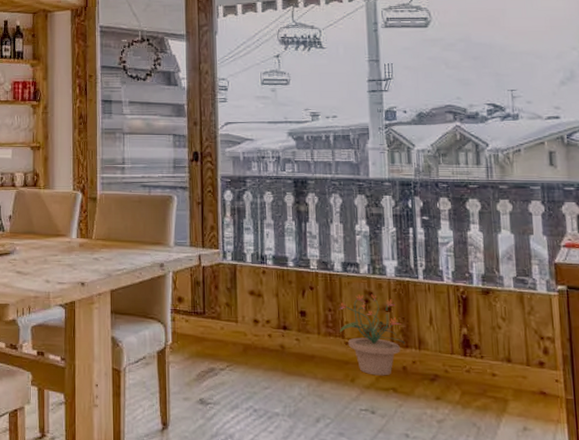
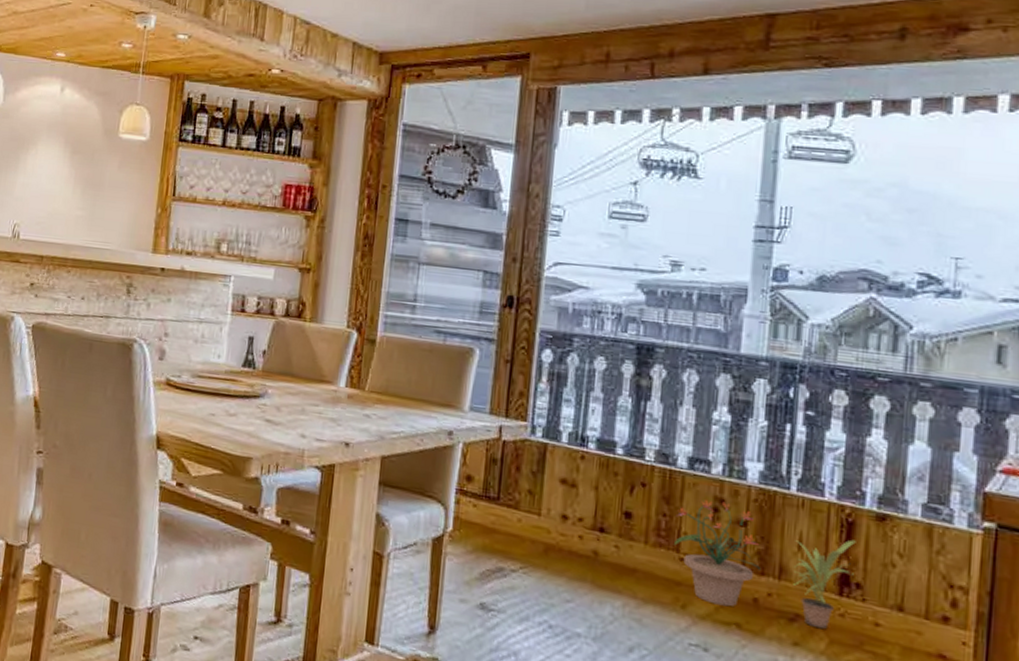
potted plant: none [427,311,472,384] -> present [793,539,856,629]

